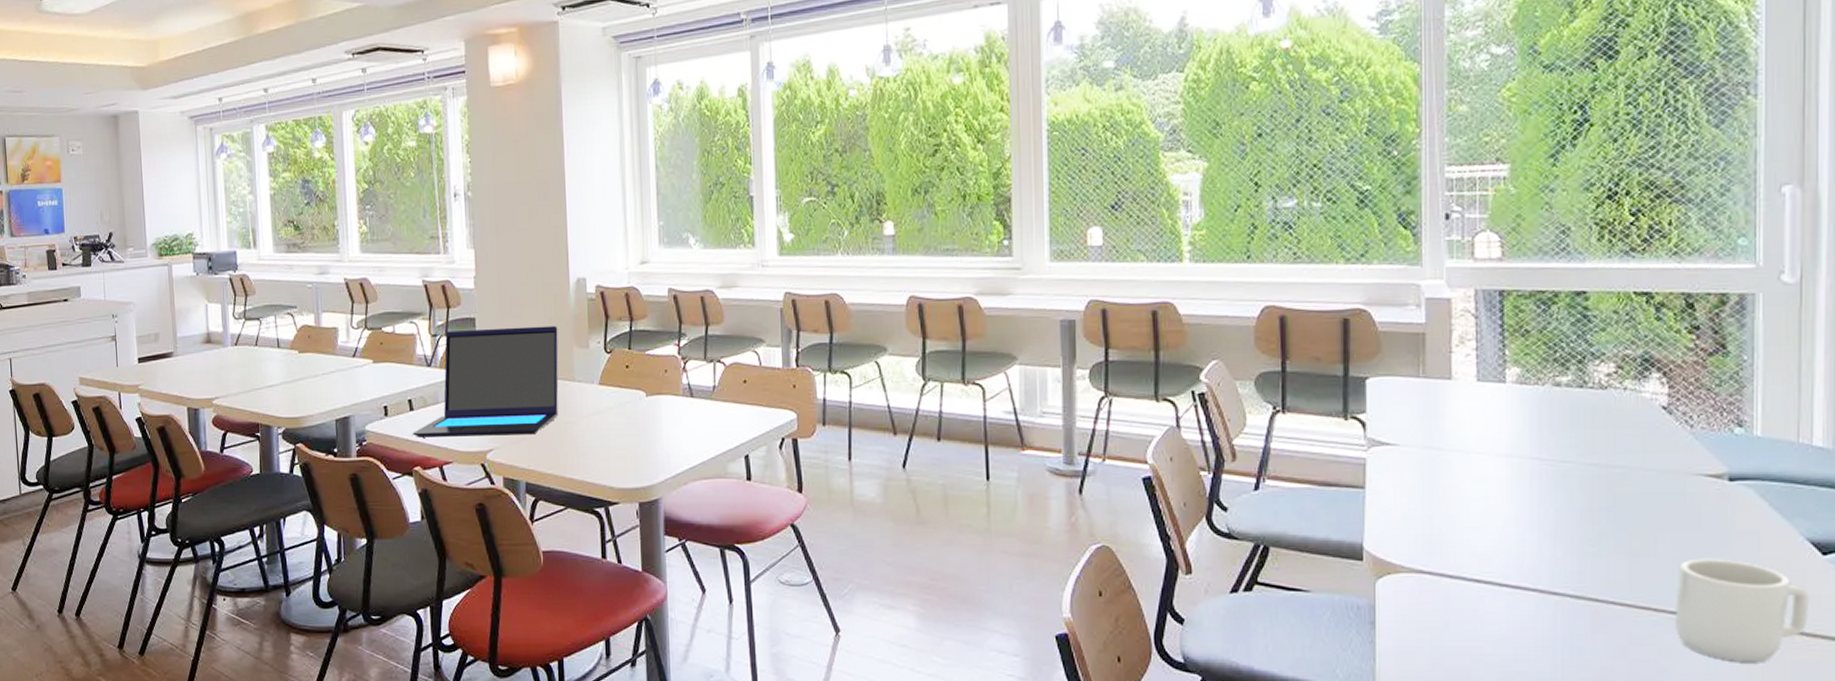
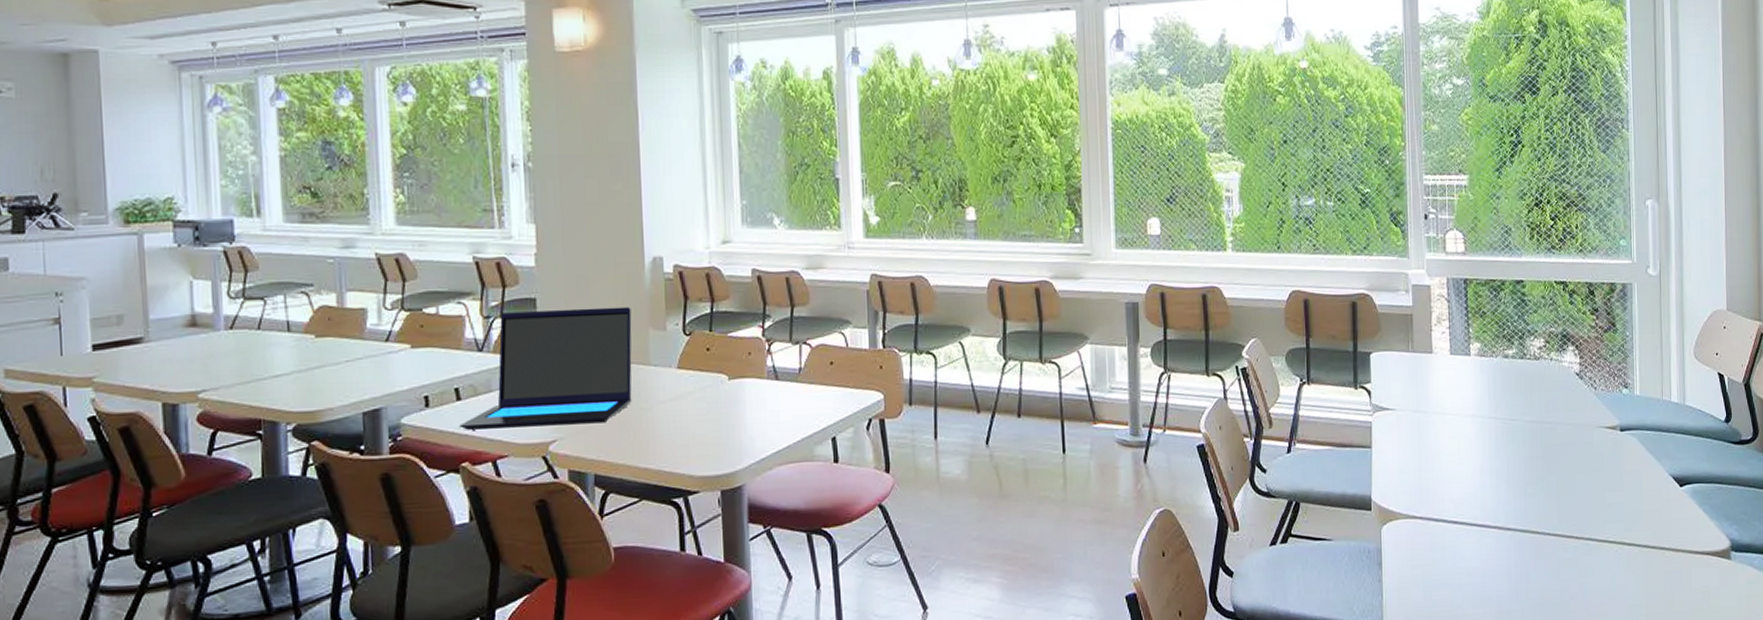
mug: present [1675,558,1810,663] -> none [1589,493,1674,576]

